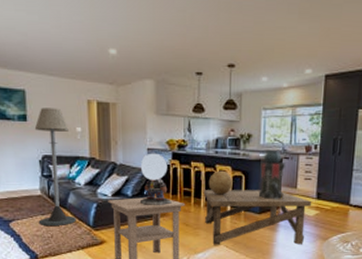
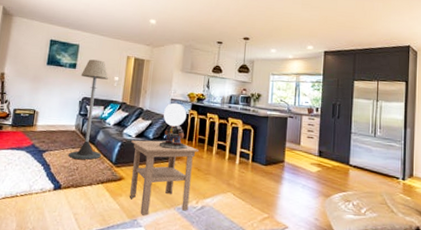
coffee table: present [203,190,312,245] -> none [215,139,315,200]
decorative globe: present [208,170,233,195] -> none [221,123,243,145]
pedestal: present [258,151,285,200] -> none [265,109,290,154]

